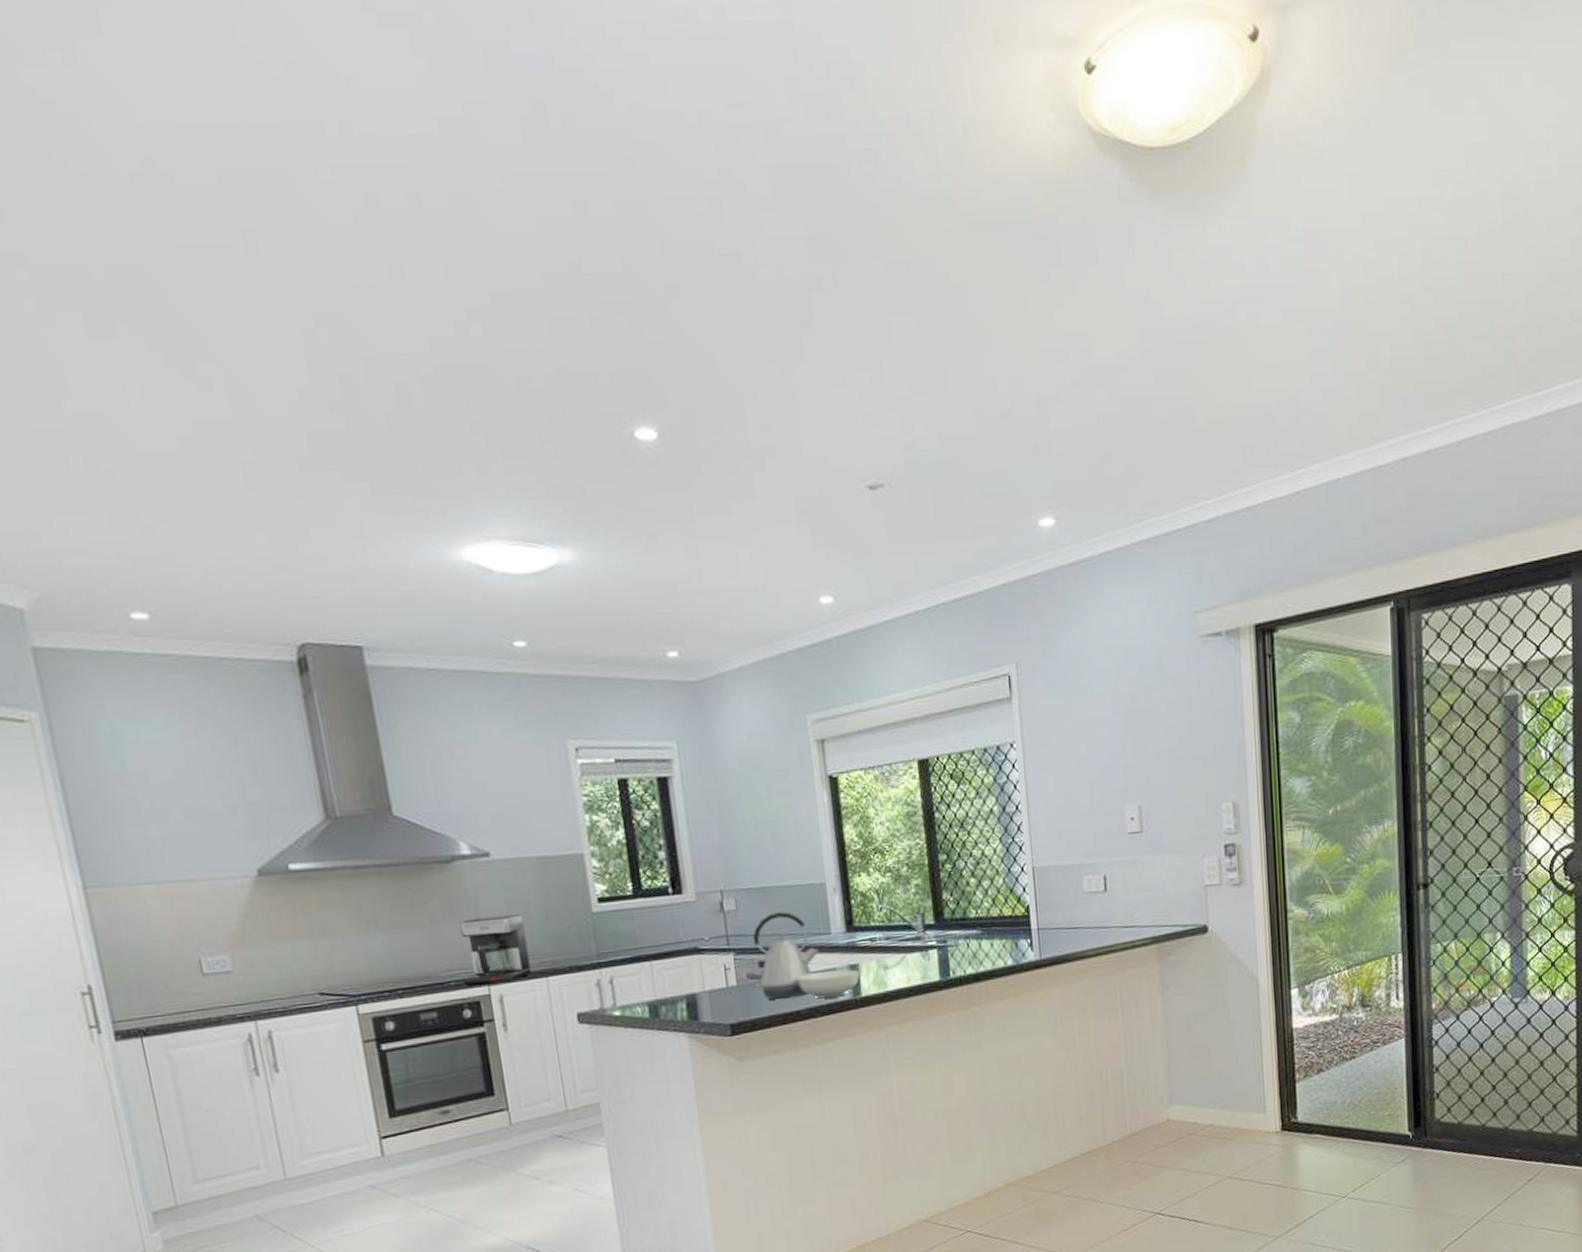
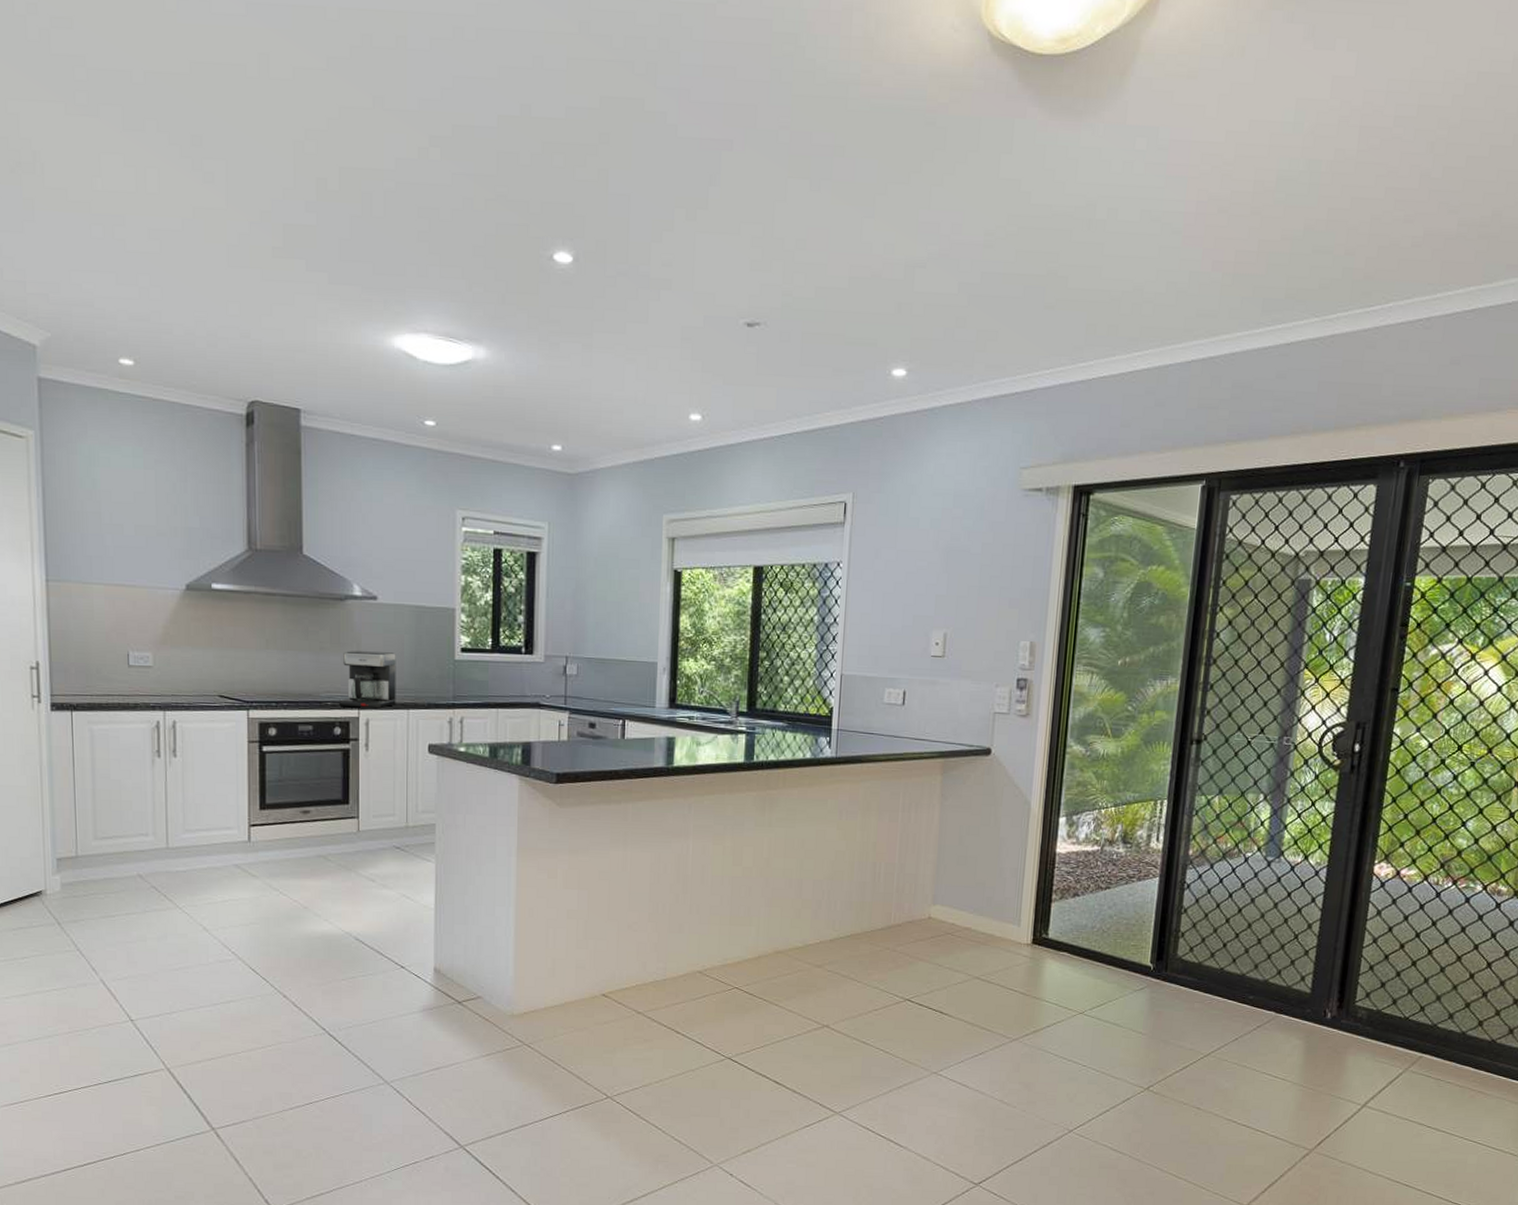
kettle: present [753,912,819,1001] -> none [583,682,643,760]
bowl: present [795,969,860,999] -> none [618,739,675,764]

